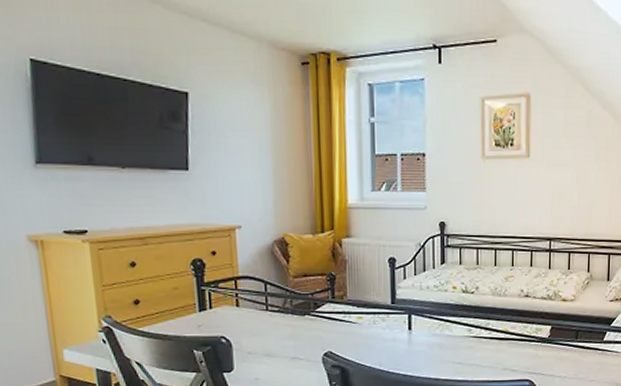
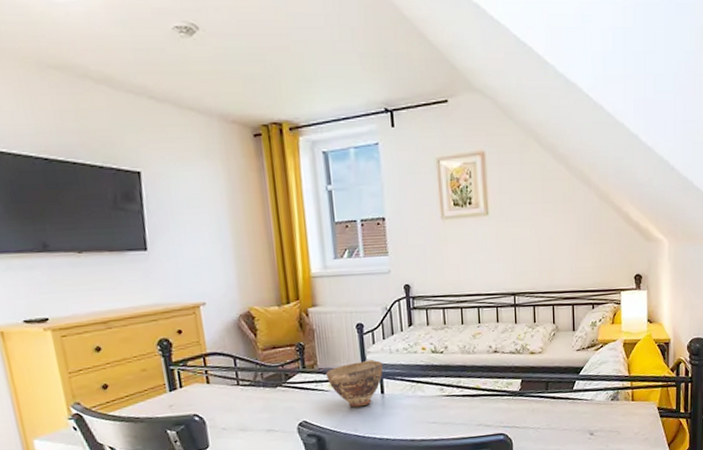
bowl: none [355,295,412,342] -> present [326,359,383,408]

